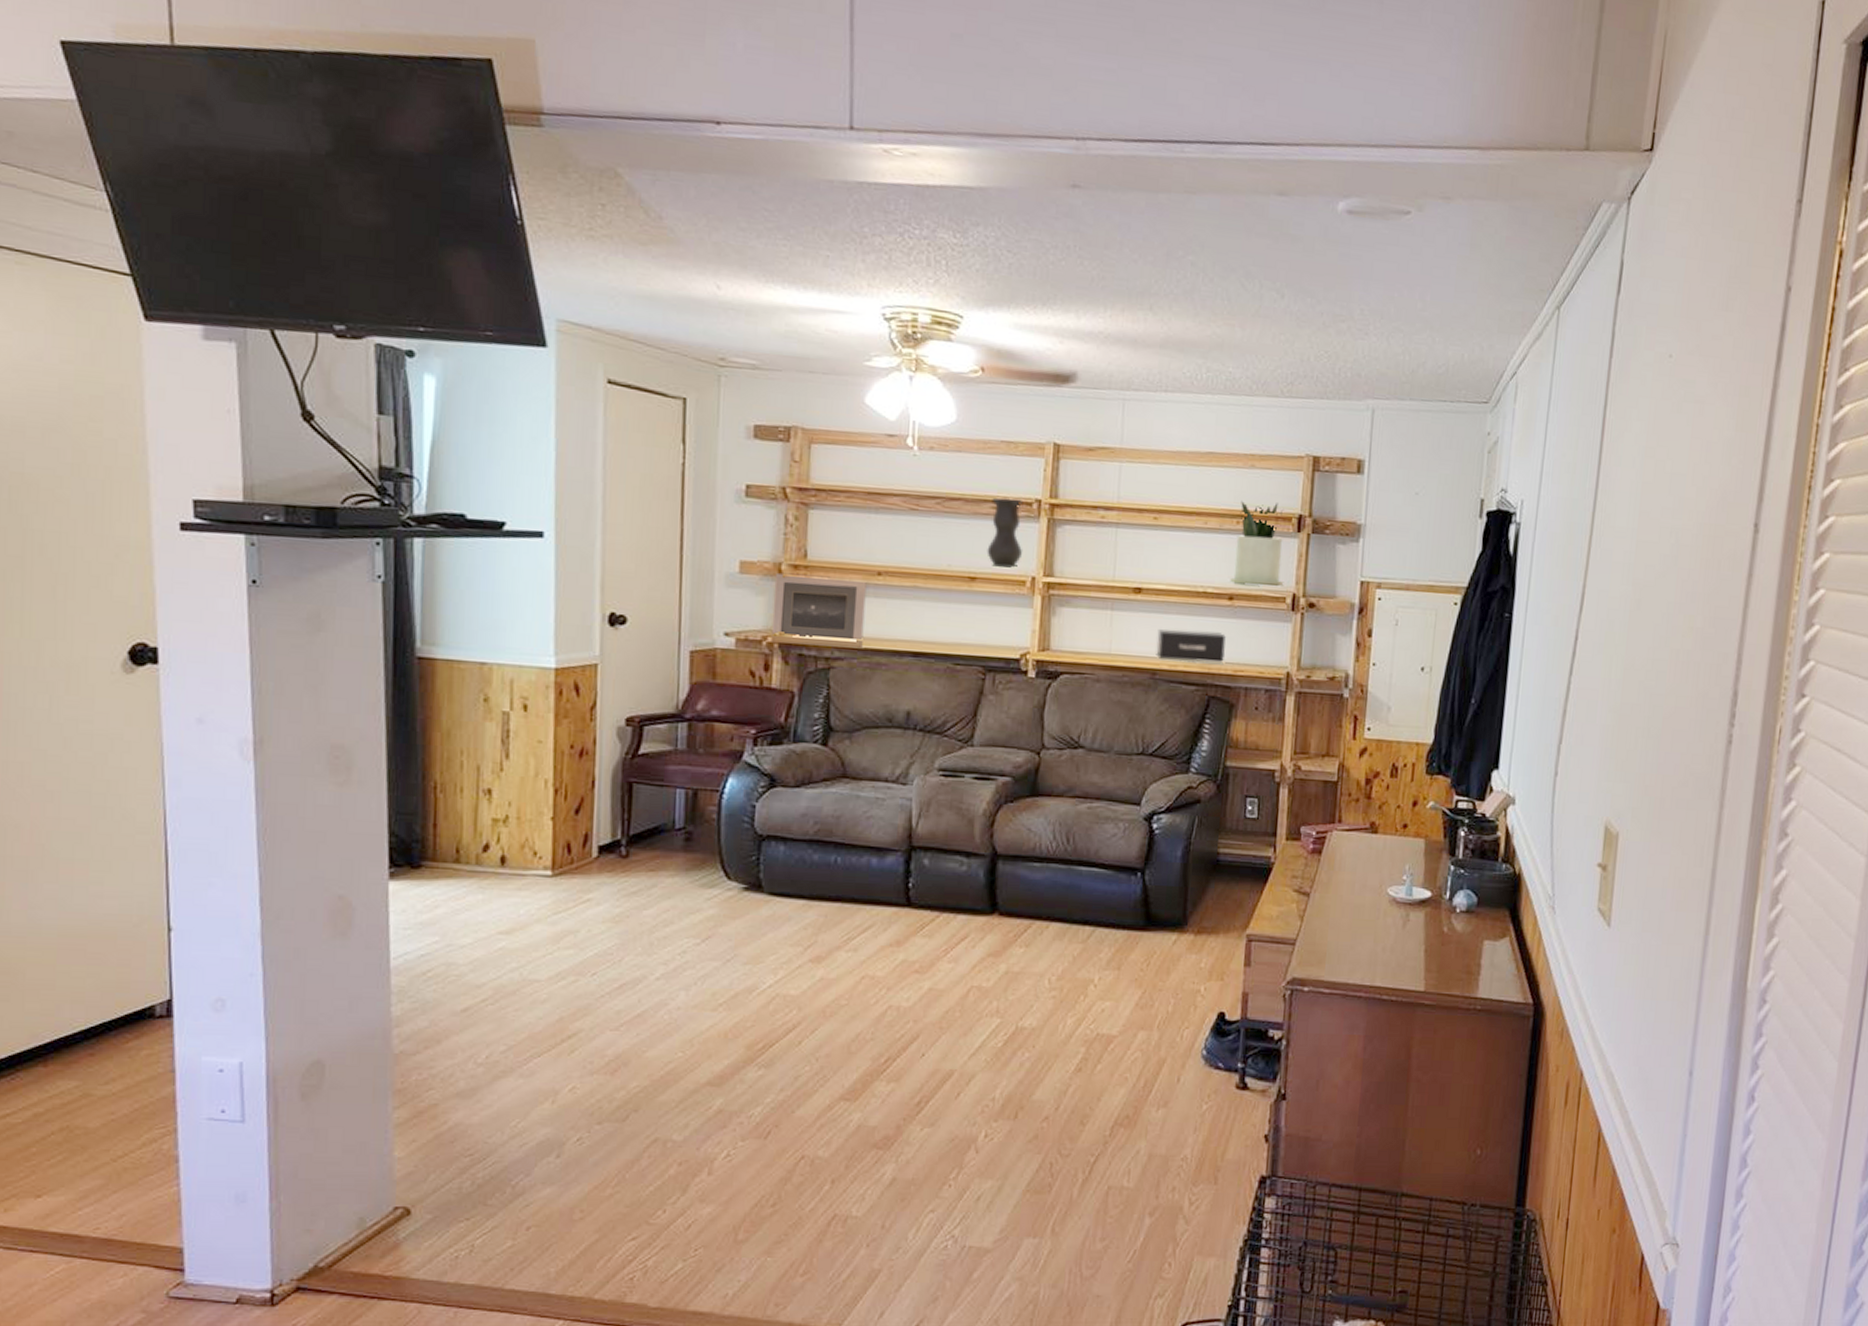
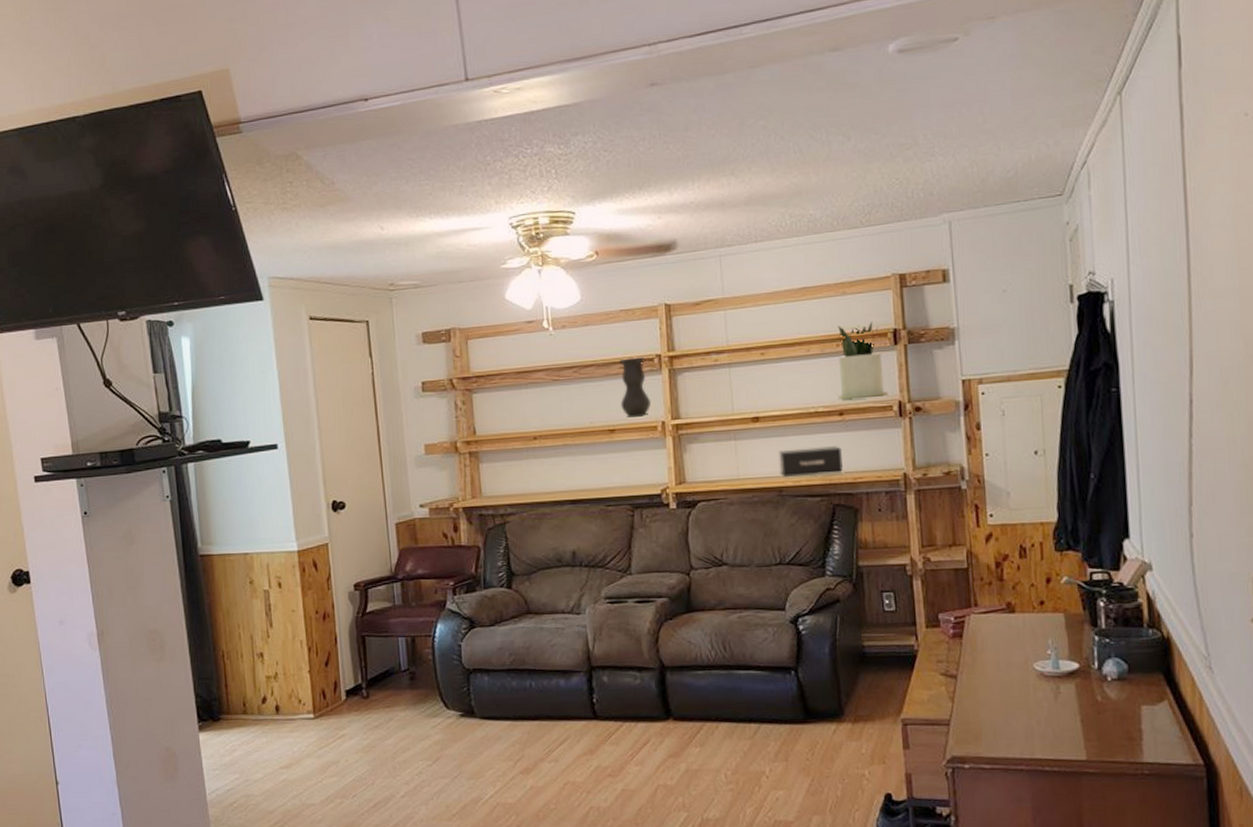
picture frame: present [771,572,867,649] -> none [453,446,529,509]

